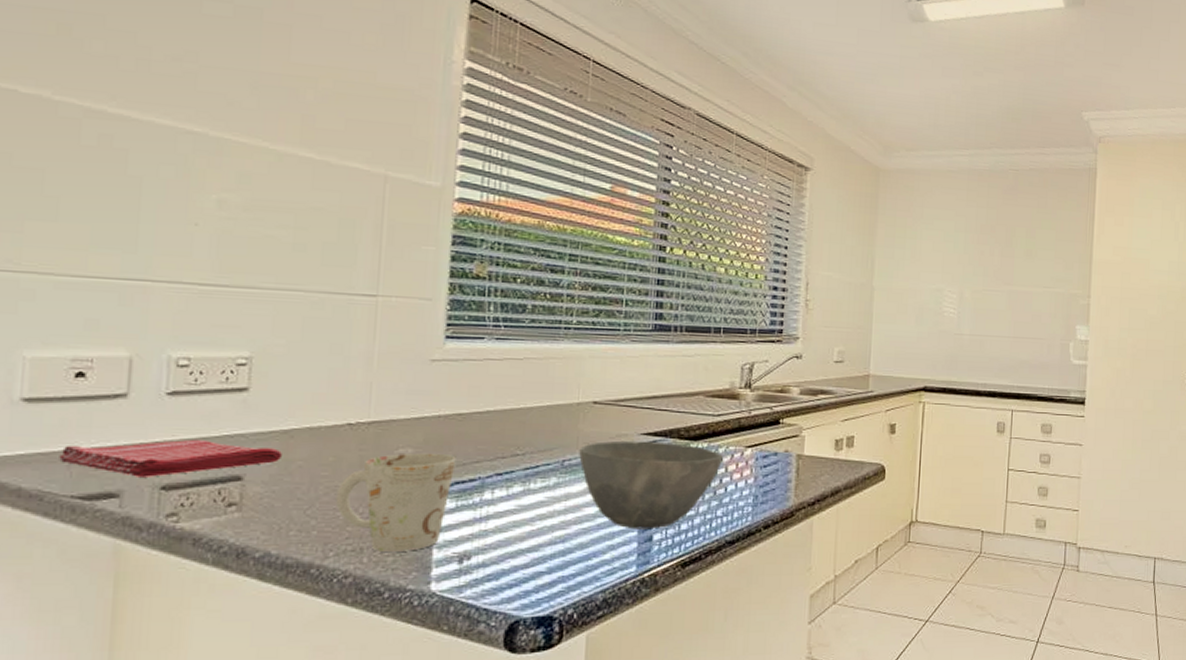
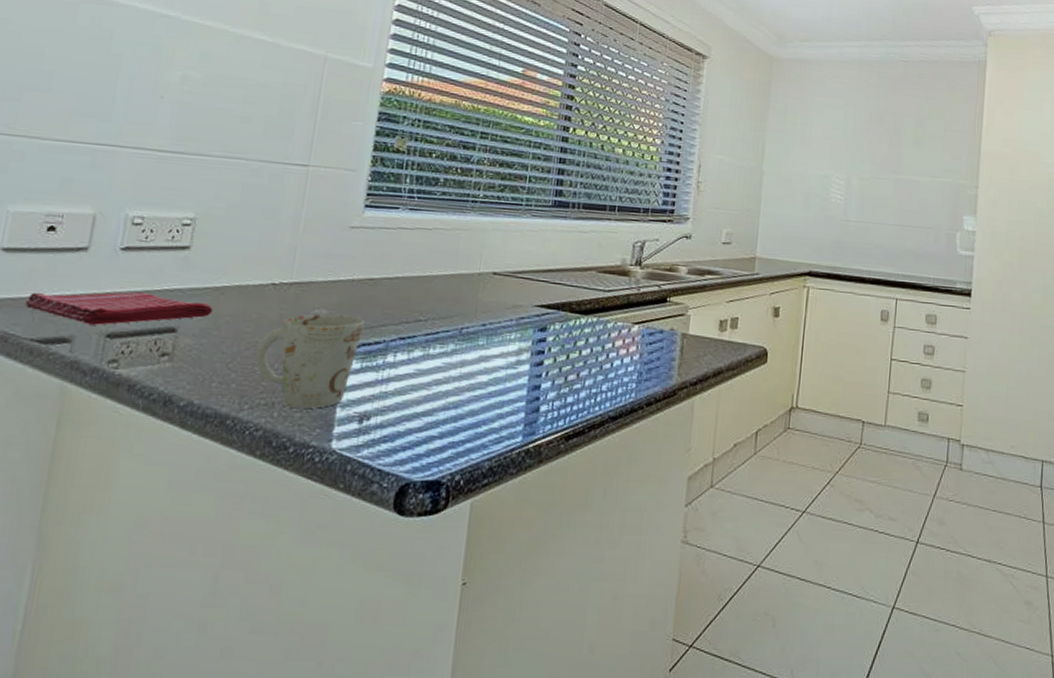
bowl: present [579,440,723,530] -> none [476,311,611,401]

